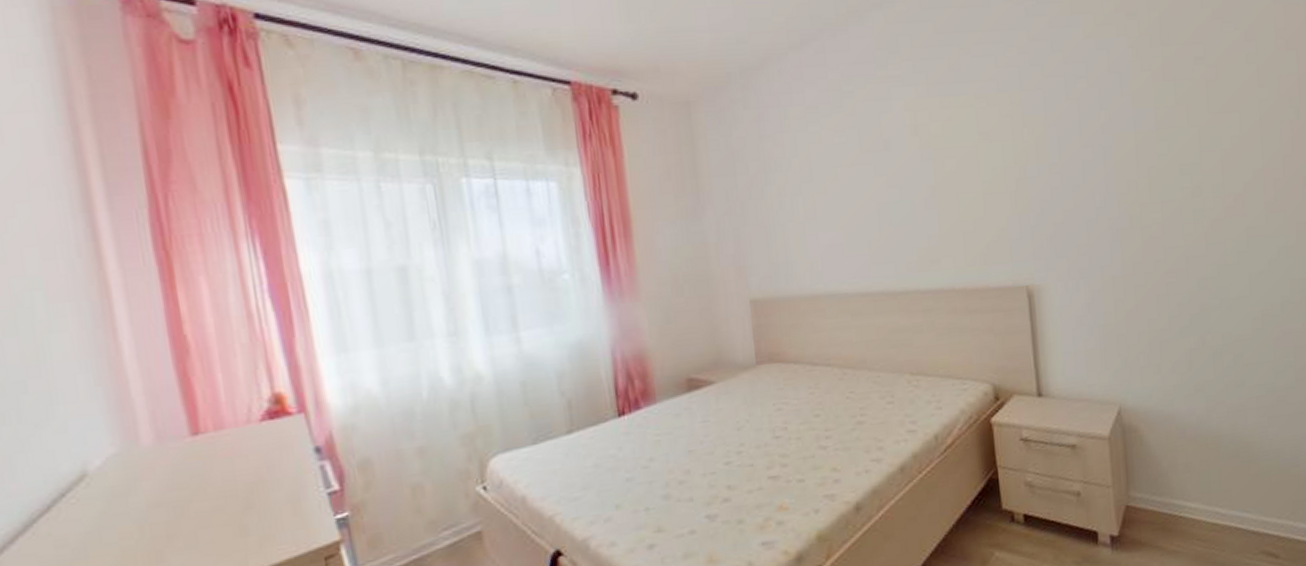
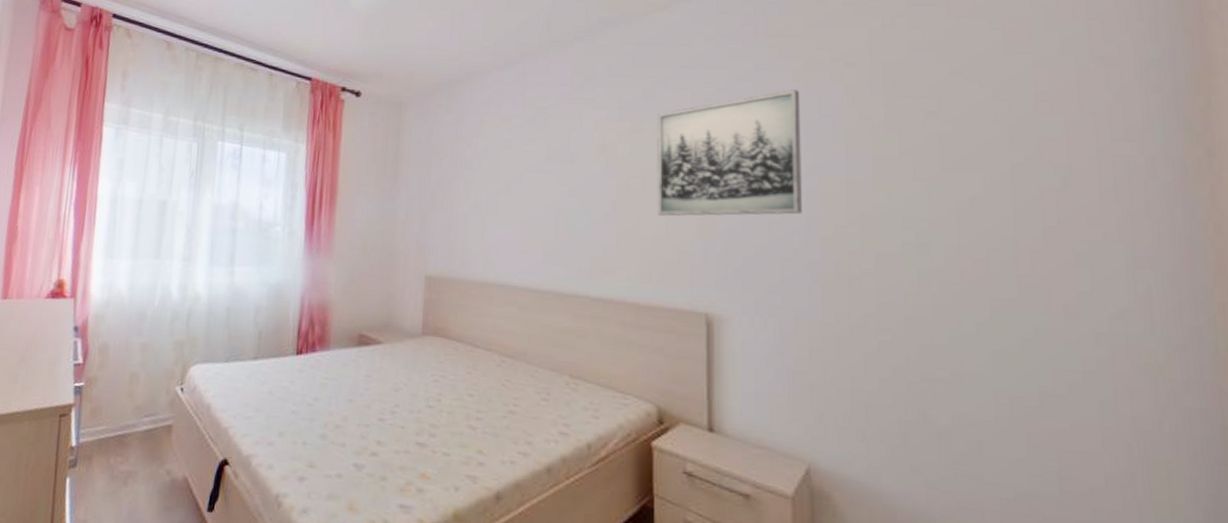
wall art: none [965,46,1100,195] -> present [657,90,802,216]

